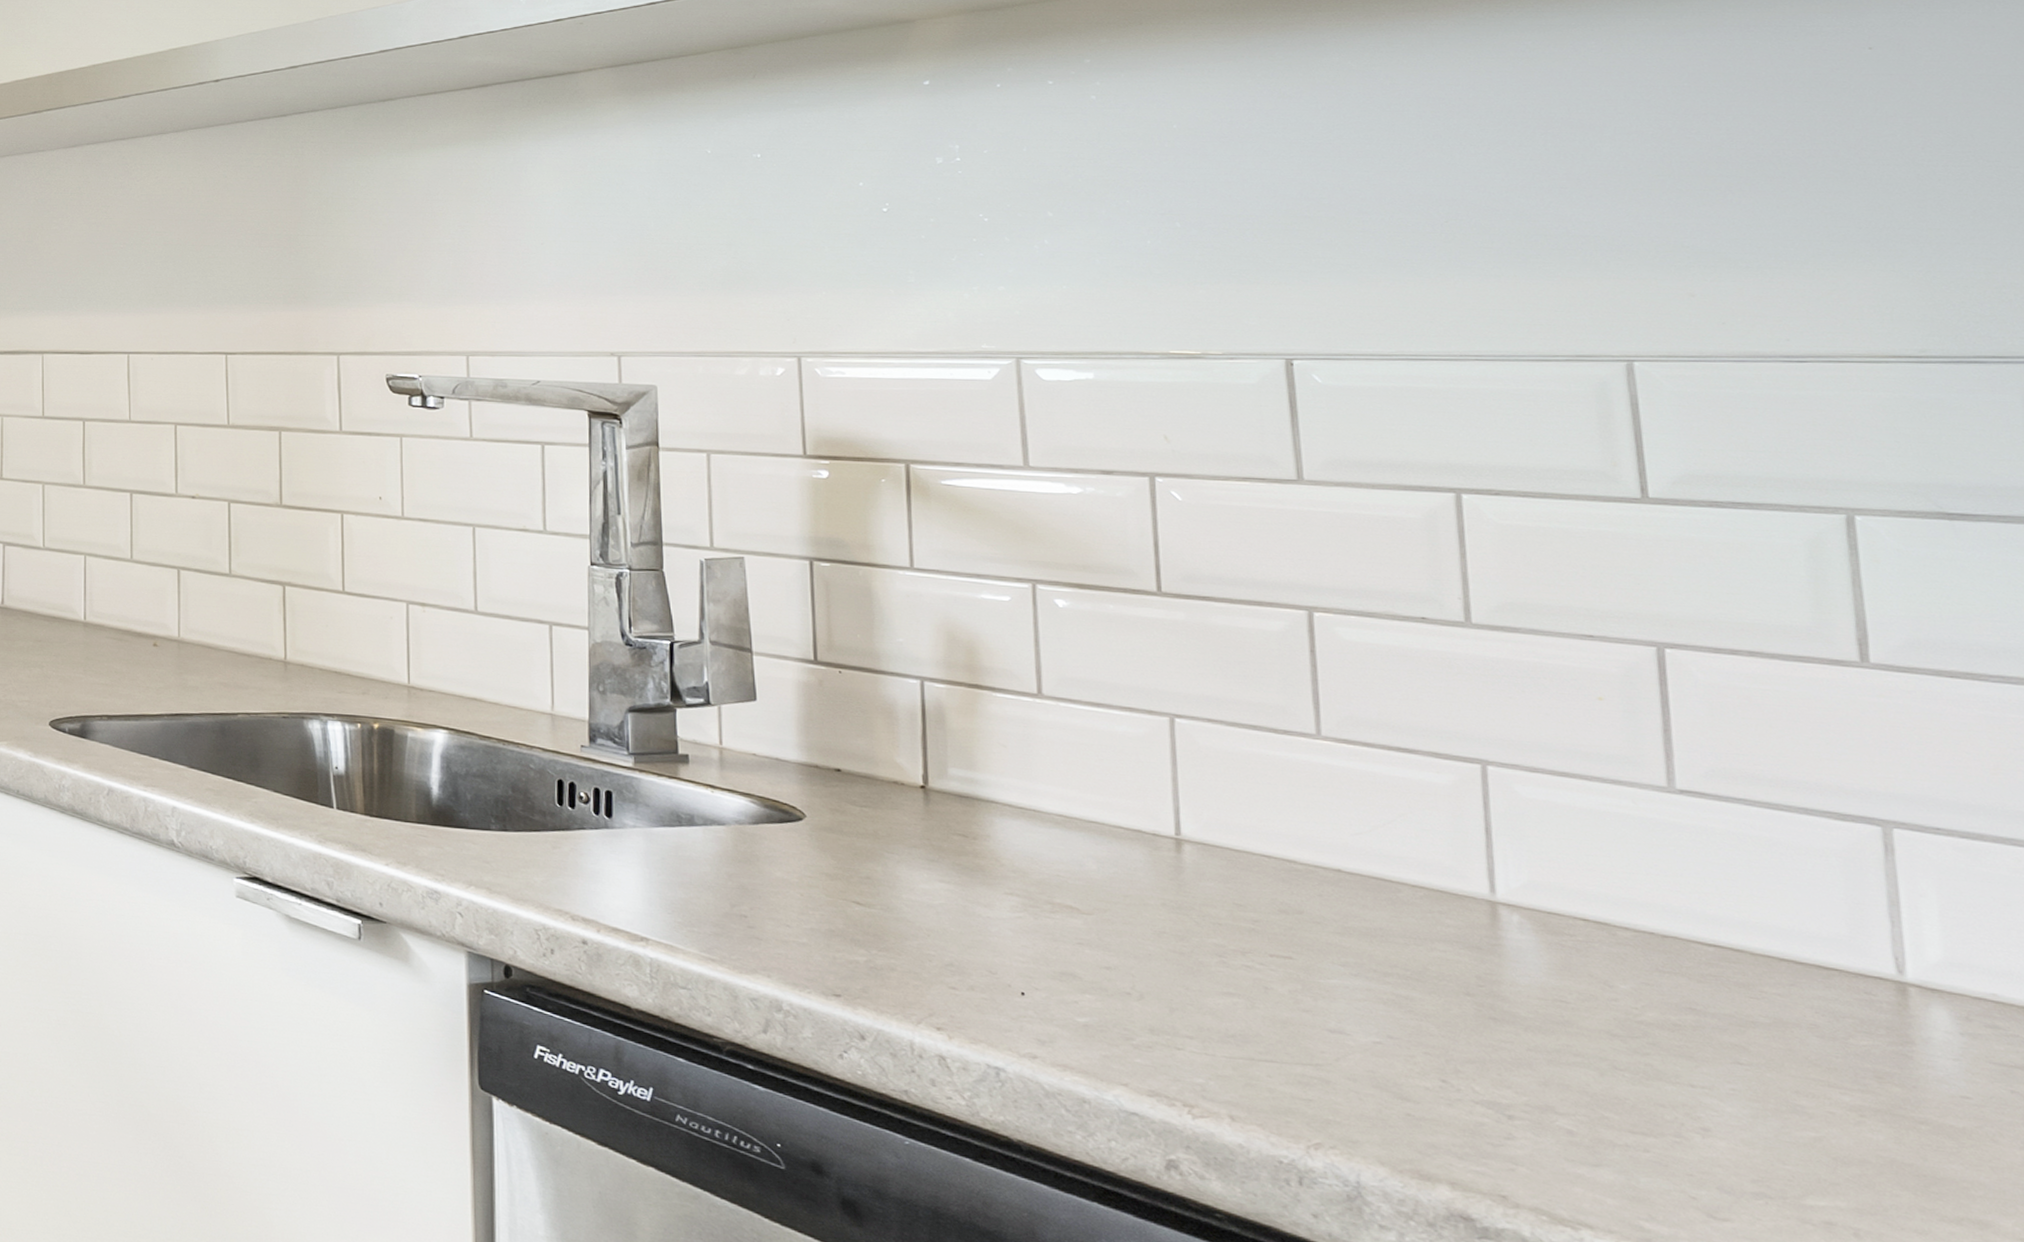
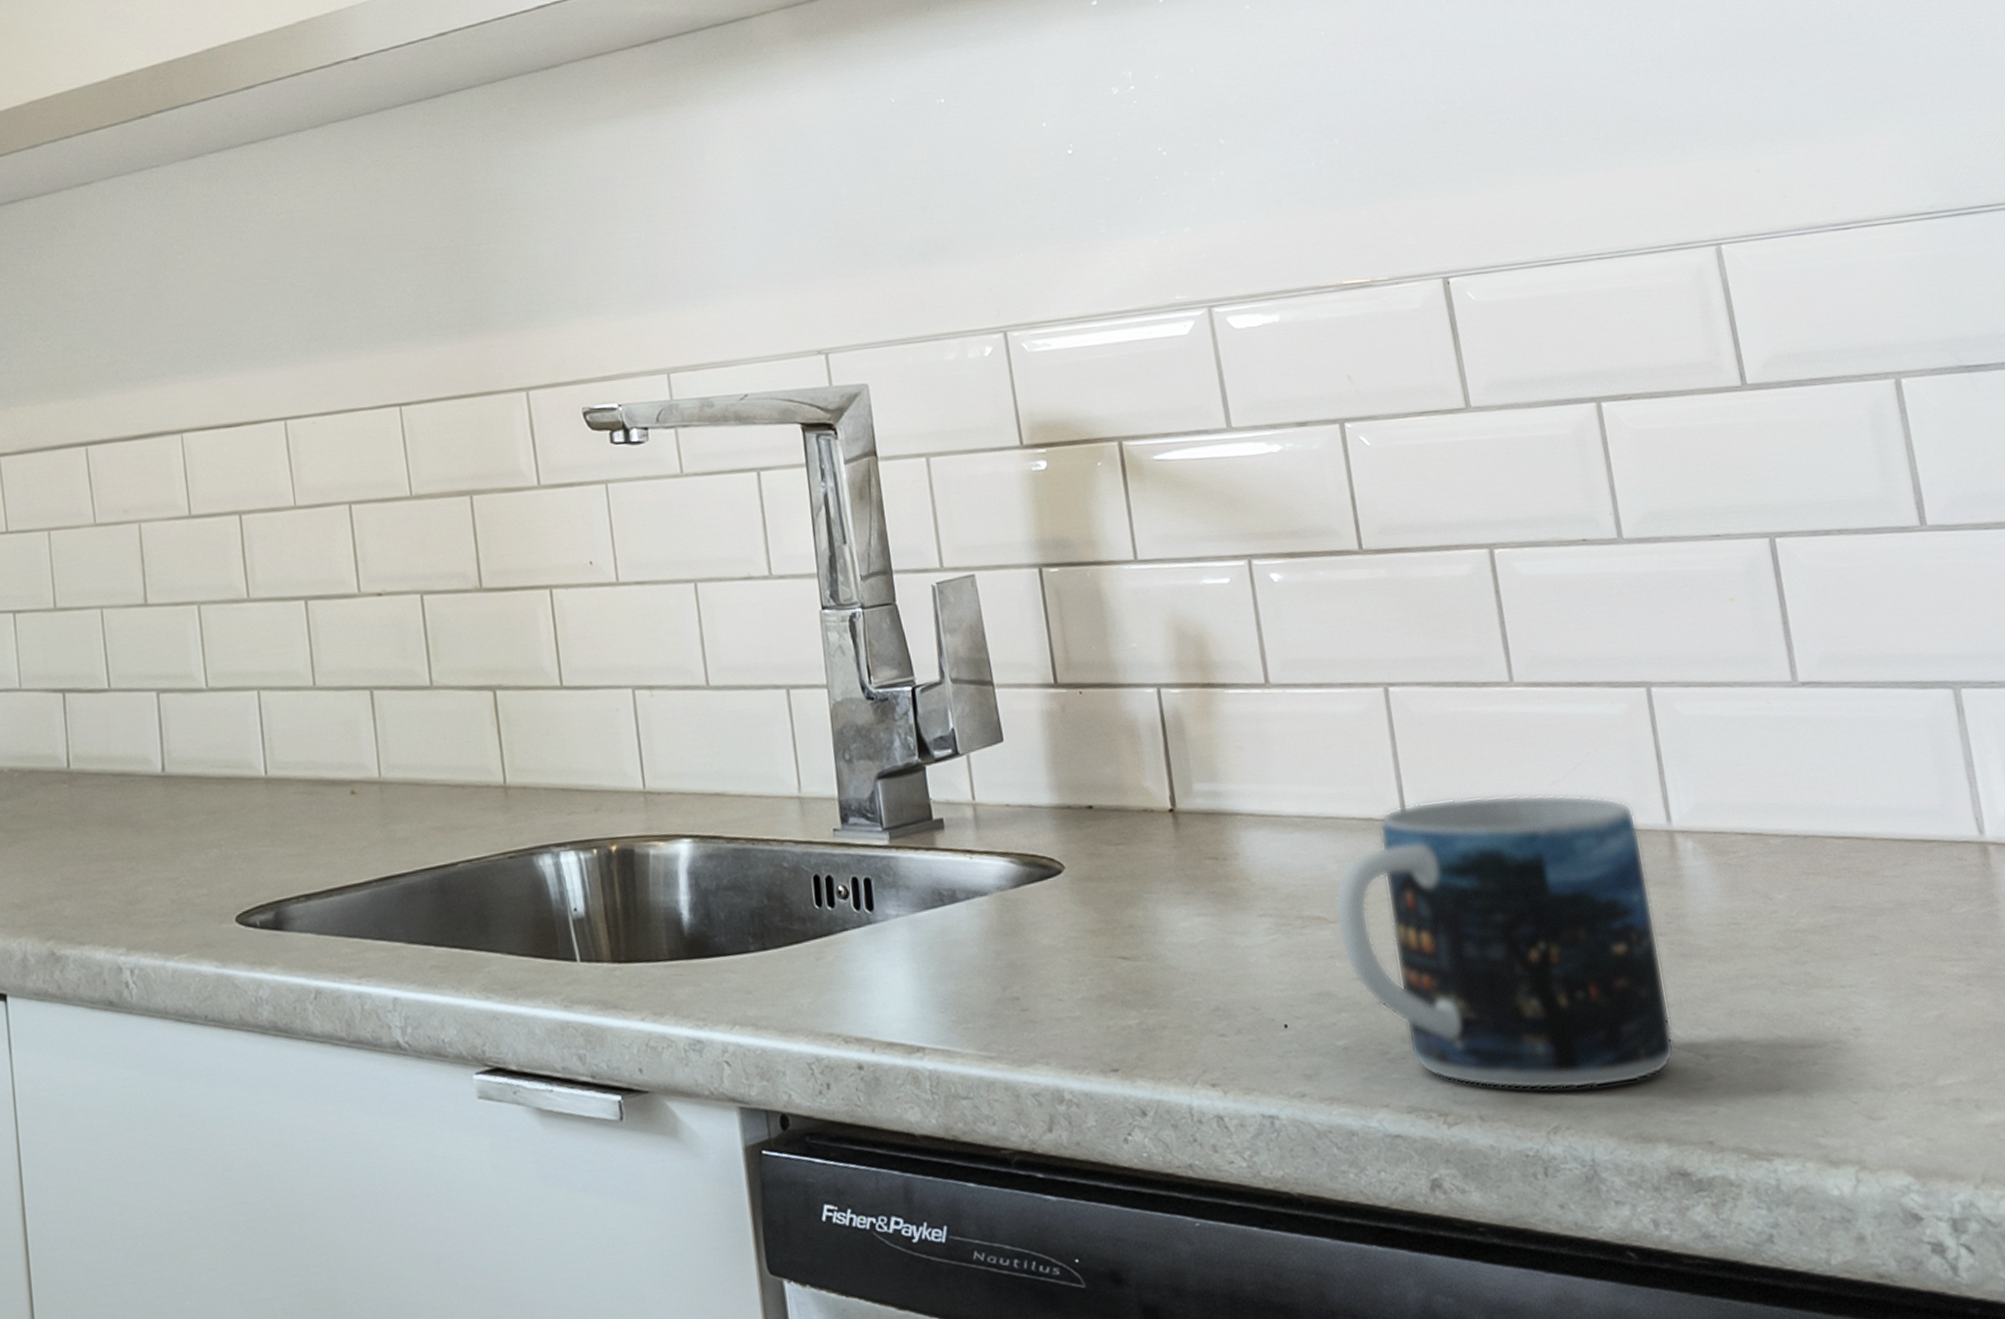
mug: none [1089,825,1471,1123] -> present [1334,794,1675,1090]

